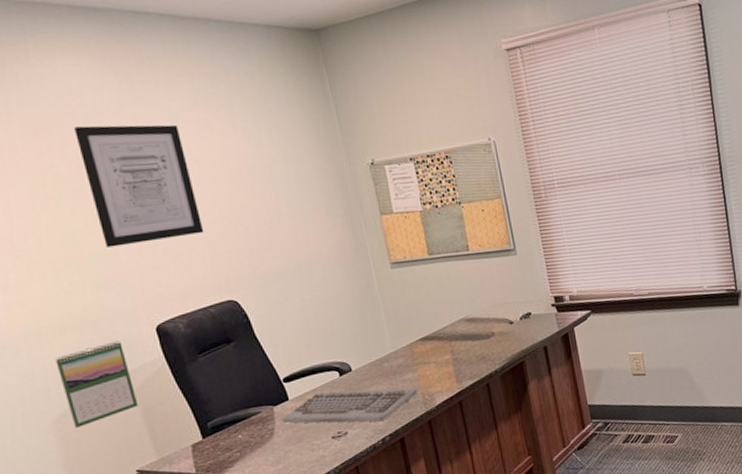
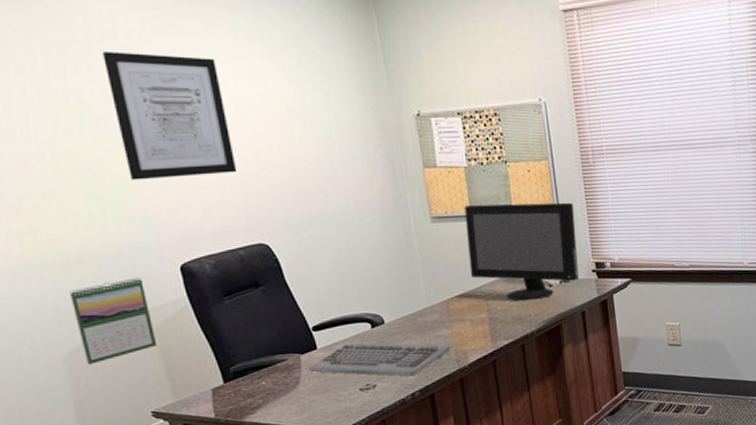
computer monitor: none [422,238,539,340] -> present [464,202,579,301]

